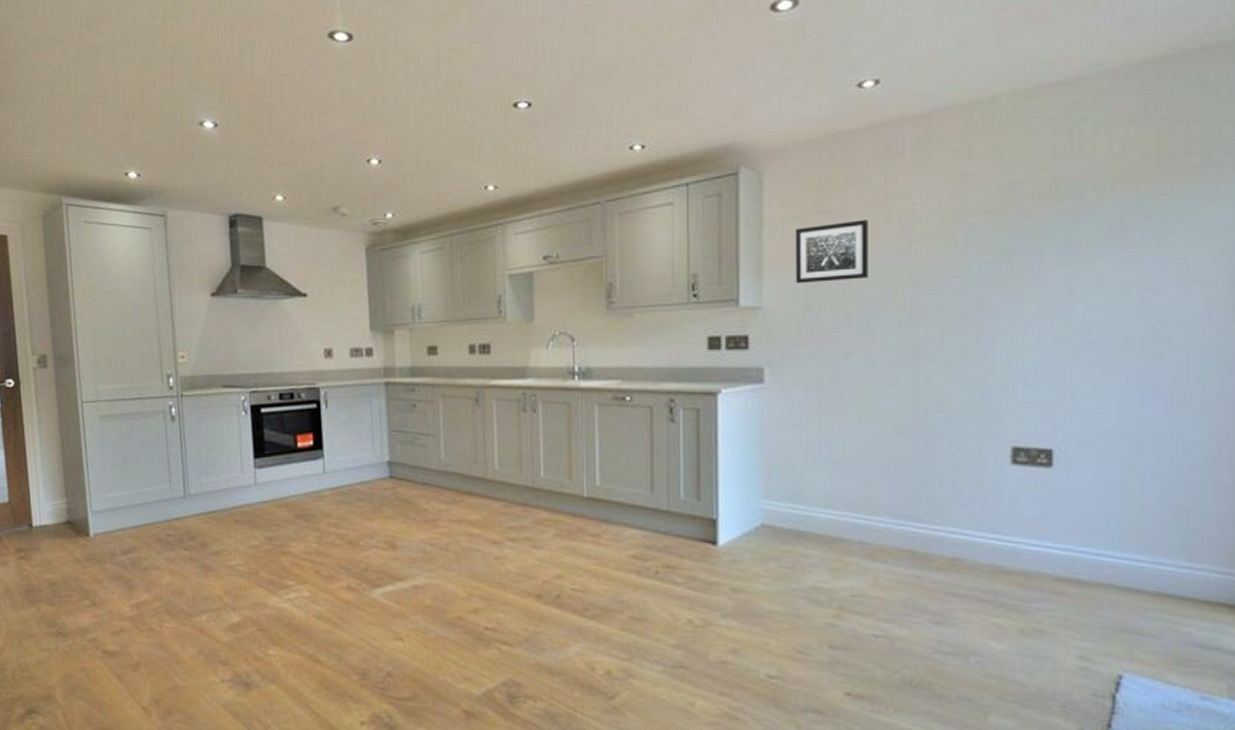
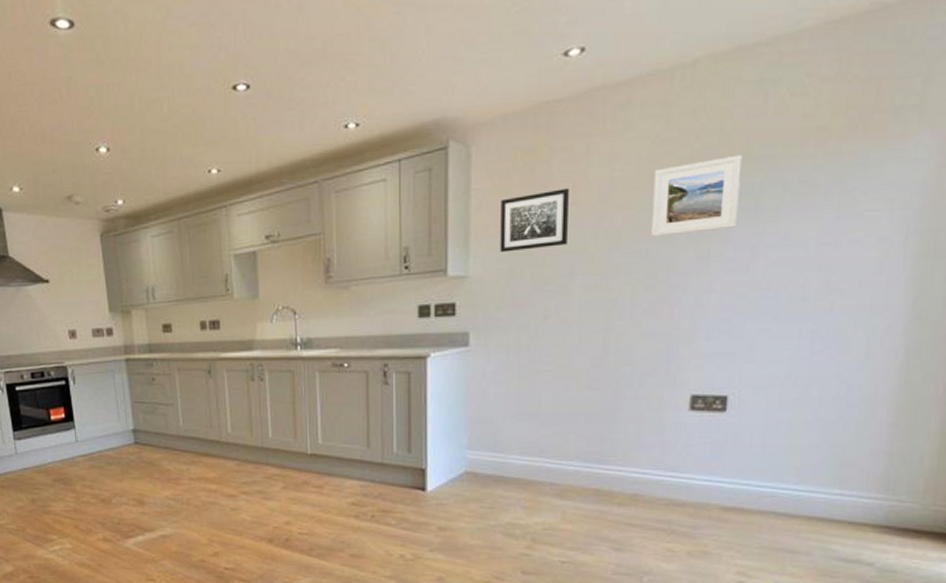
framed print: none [958,192,1050,274] -> present [651,154,742,237]

